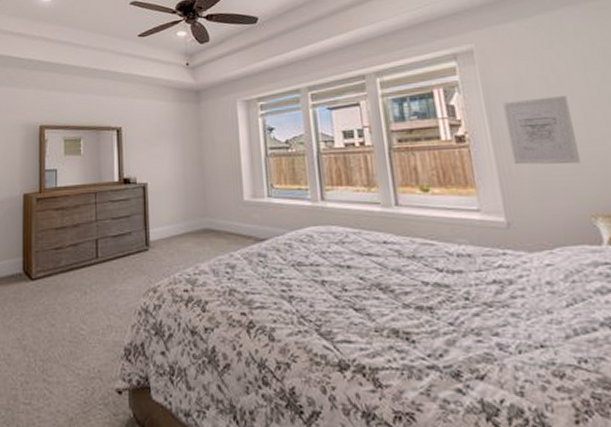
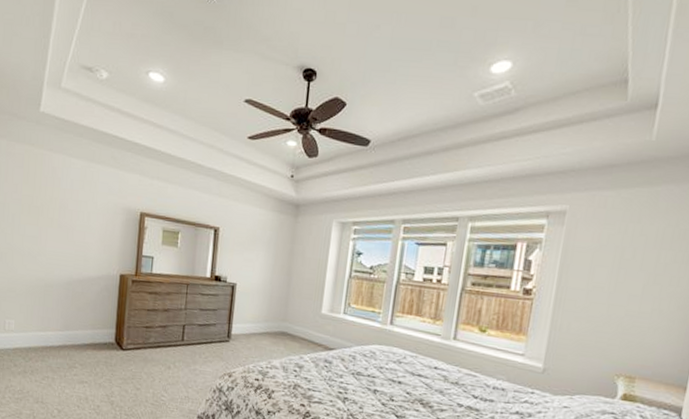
wall art: present [503,96,580,165] -> none [566,265,635,331]

